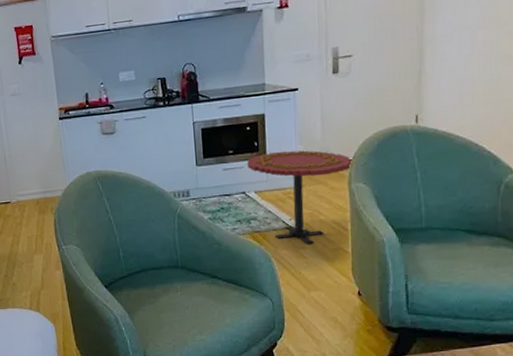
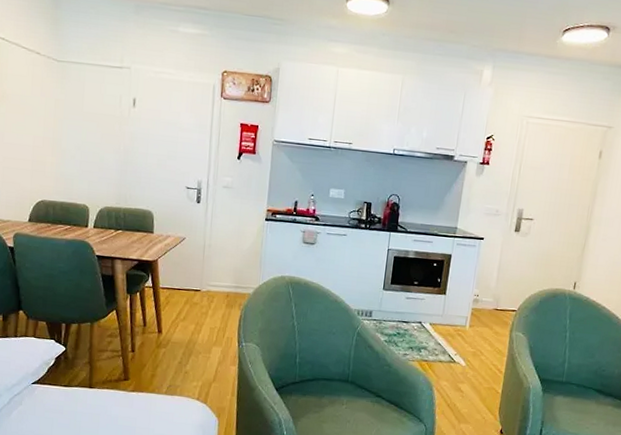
side table: present [247,150,352,244] -> none [428,290,517,380]

